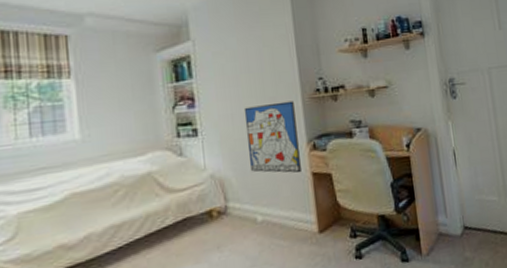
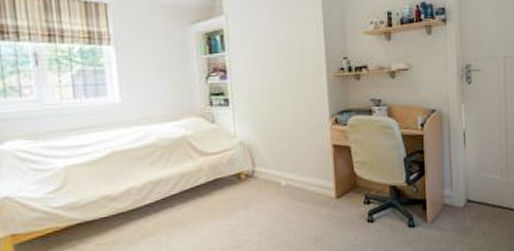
wall art: present [243,100,301,173] -> none [272,77,323,145]

